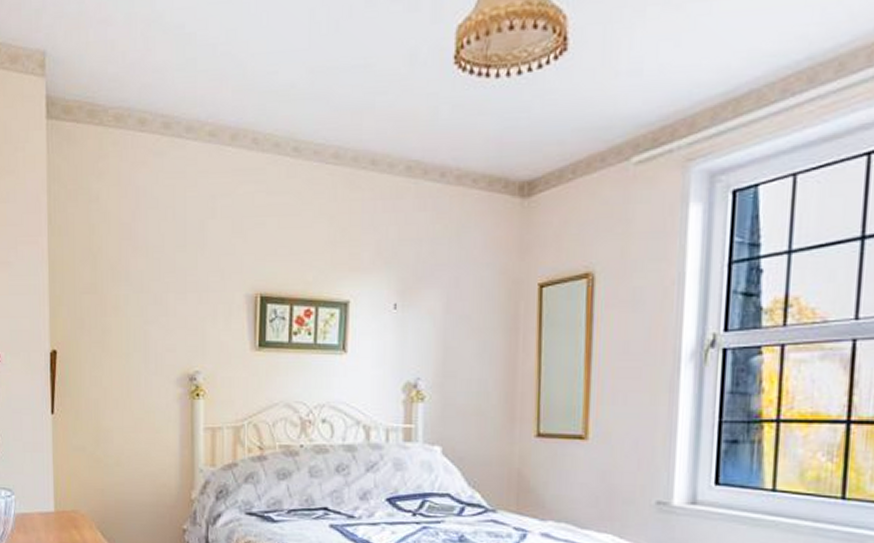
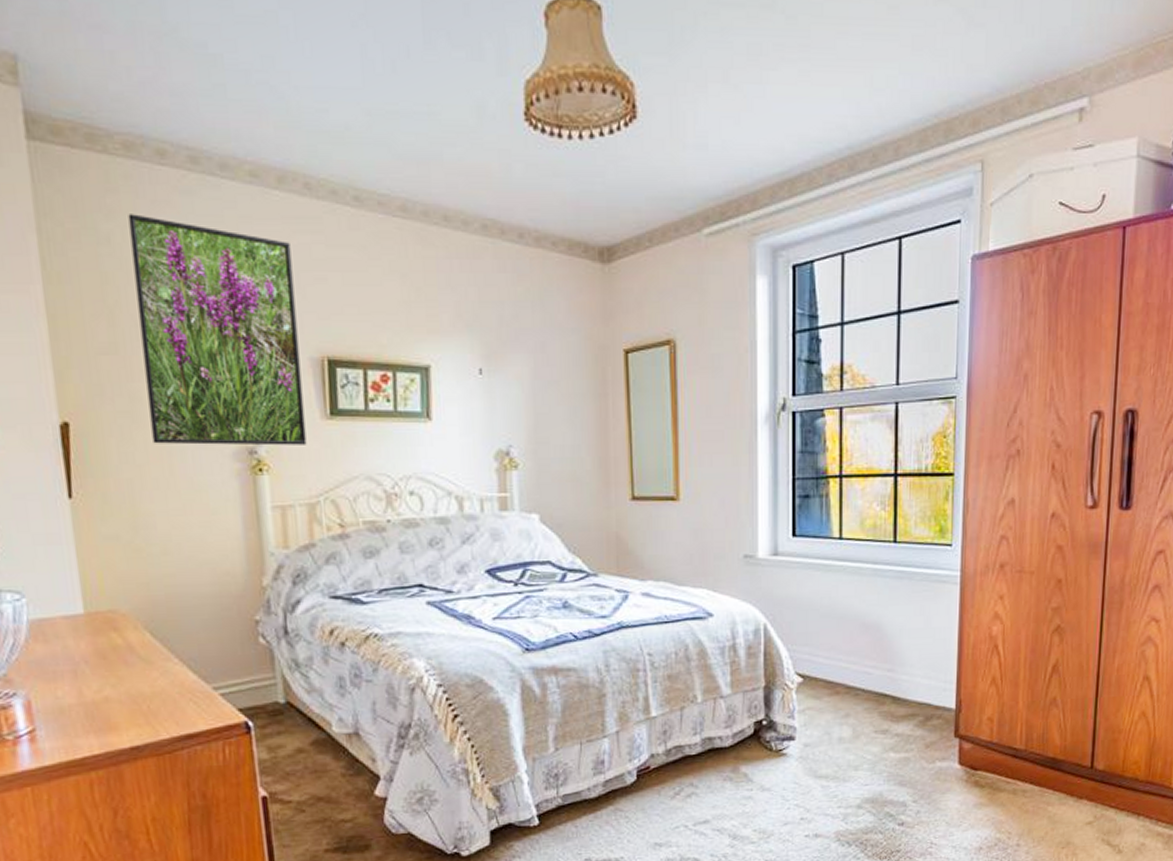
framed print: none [113,174,237,374] -> present [128,214,307,446]

